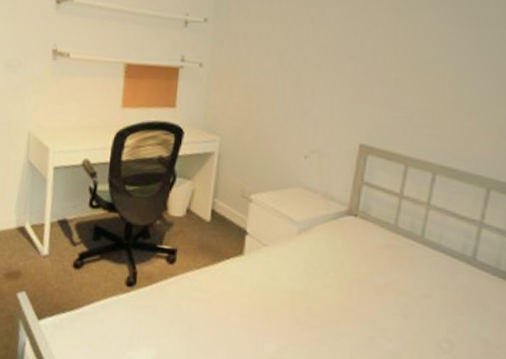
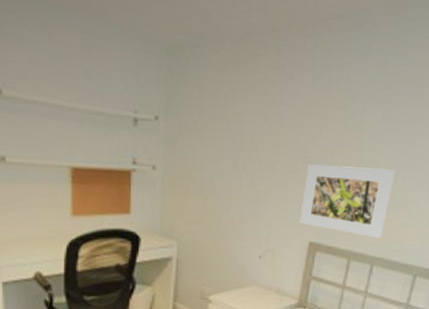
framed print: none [349,64,456,145] -> present [299,164,395,239]

